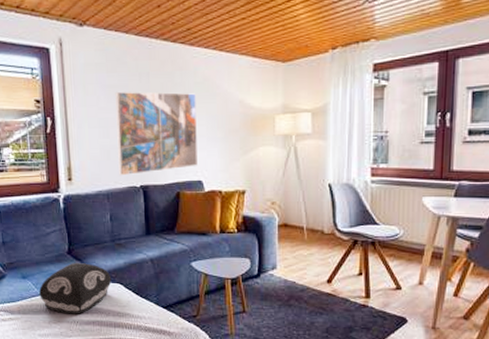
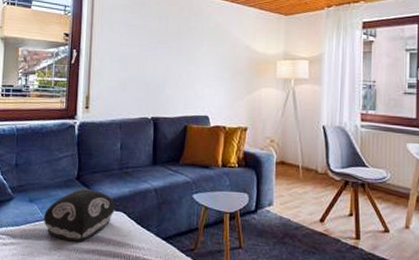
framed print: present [115,91,198,176] -> none [133,30,208,107]

